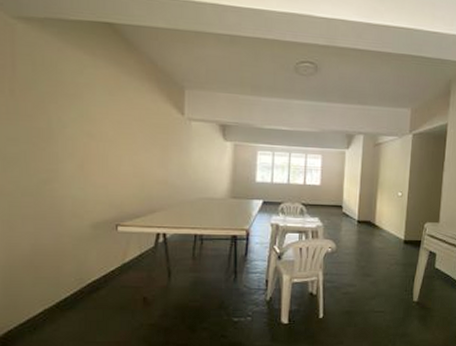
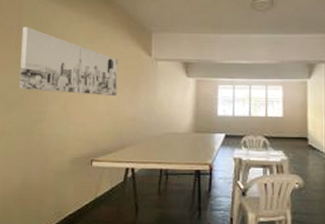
wall art: none [18,67,145,156] -> present [19,26,118,95]

